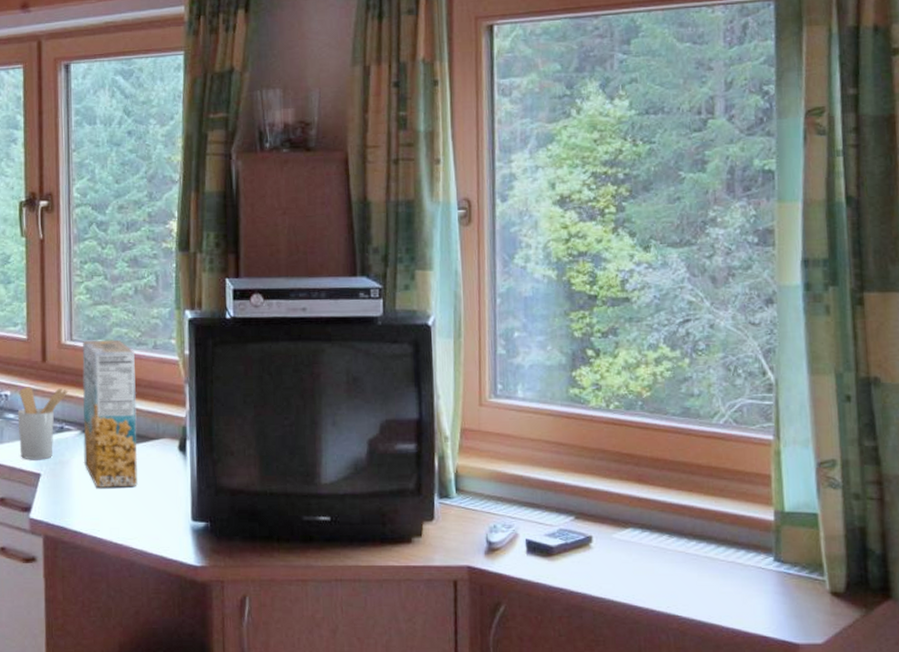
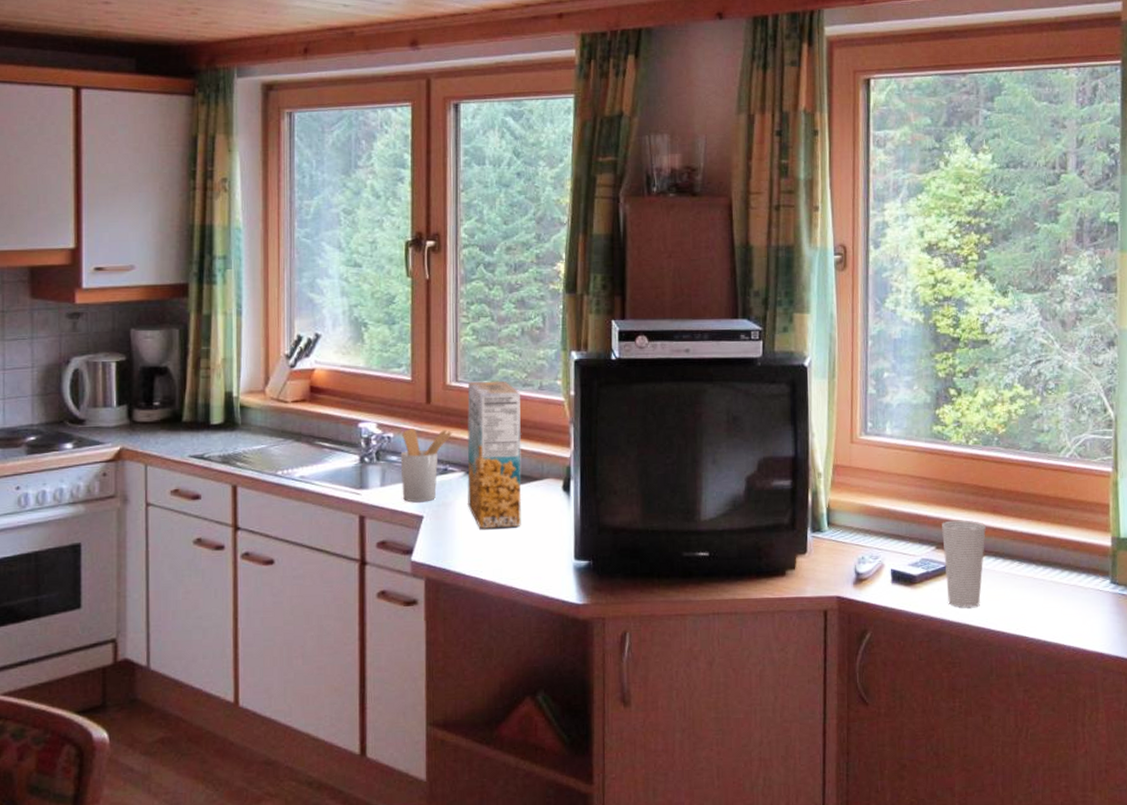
cup: none [581,489,631,582] -> present [942,520,986,608]

